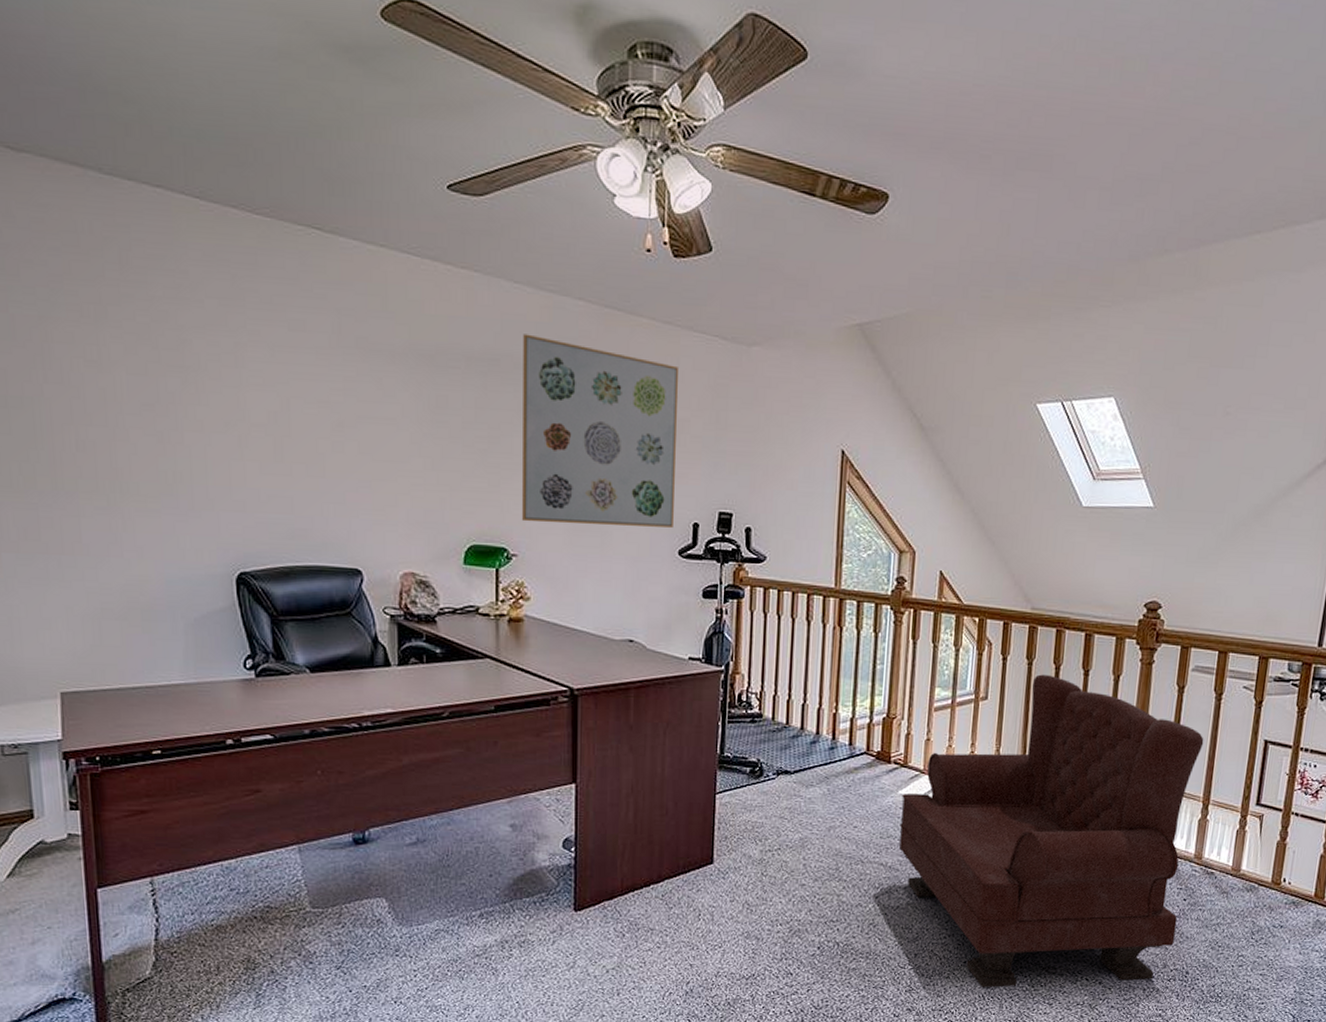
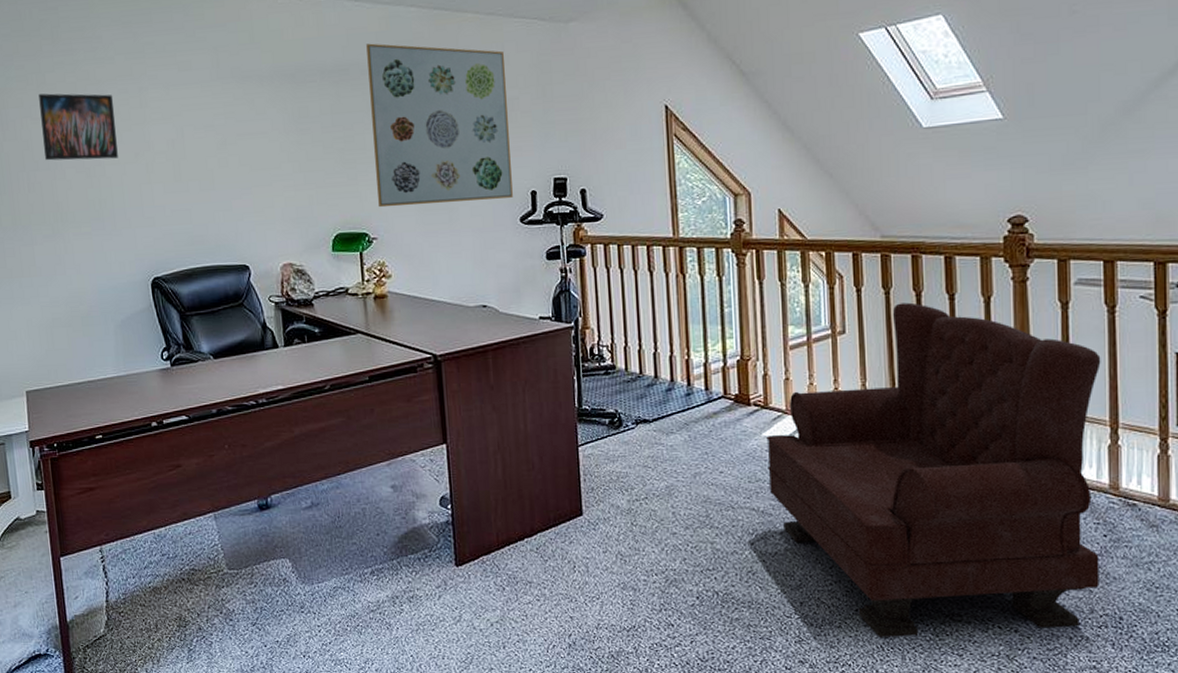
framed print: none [97,331,202,425] -> present [38,93,118,161]

